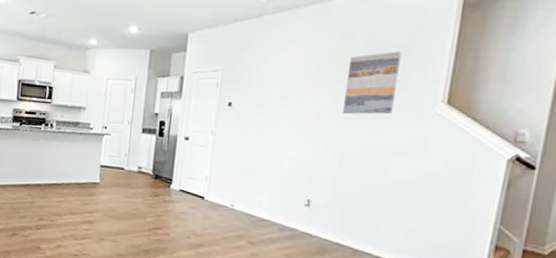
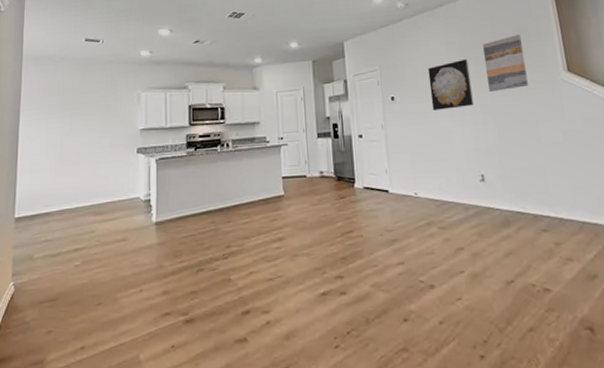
wall art: none [271,72,327,126] -> present [428,59,474,110]

